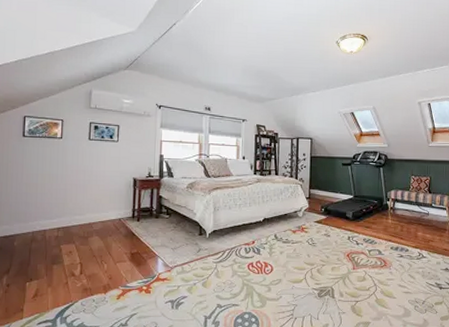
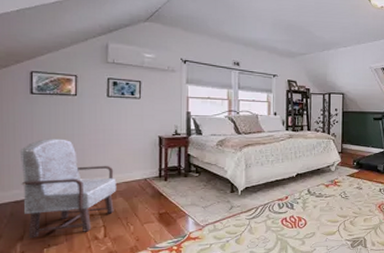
armchair: none [10,178,94,271] -> present [20,139,117,238]

